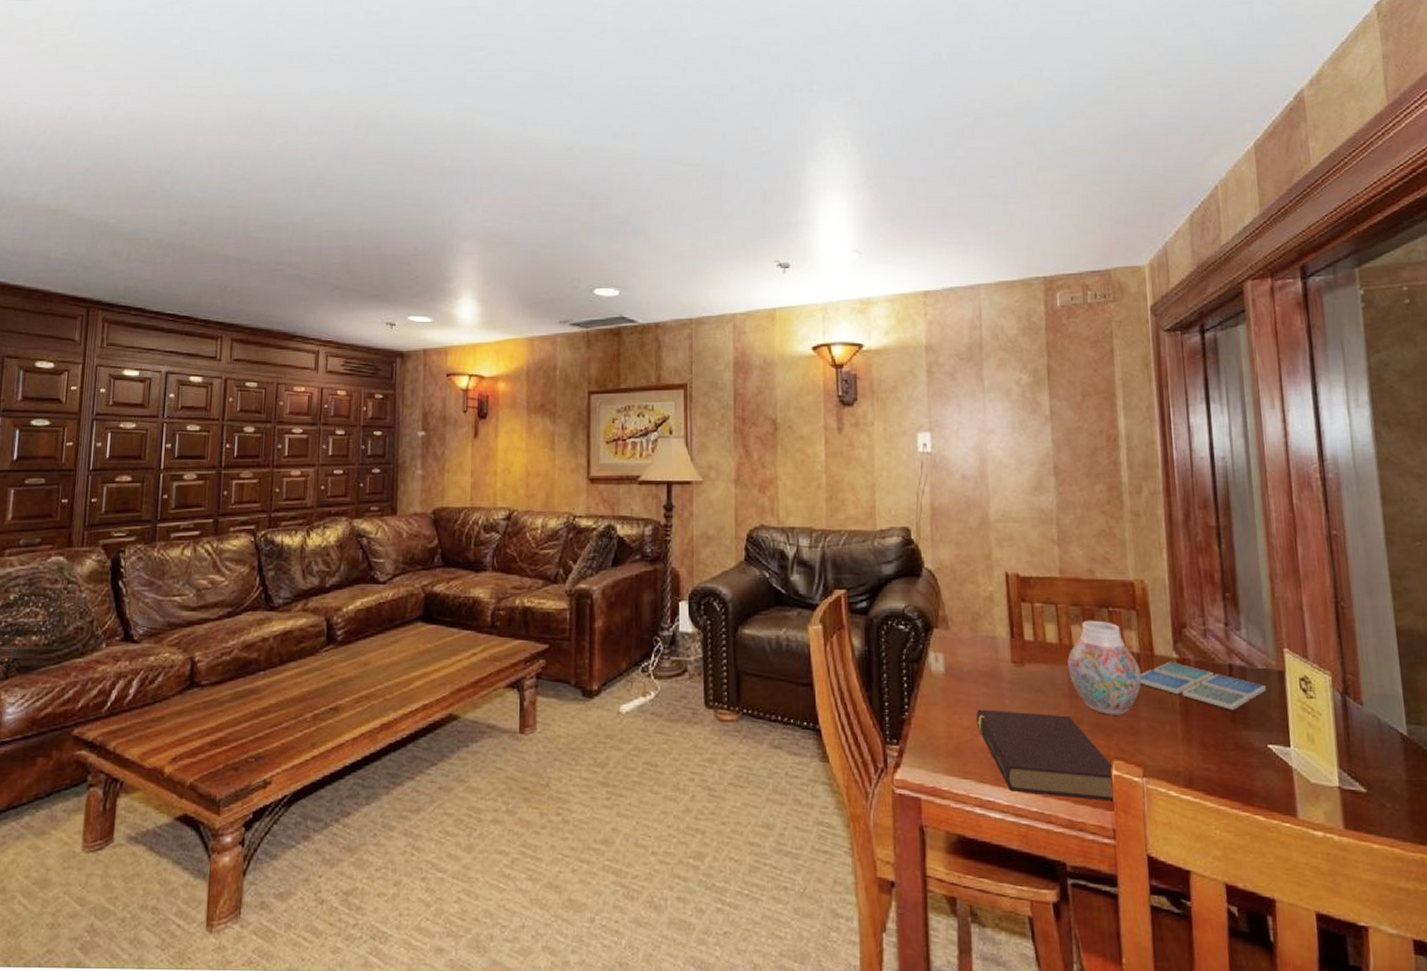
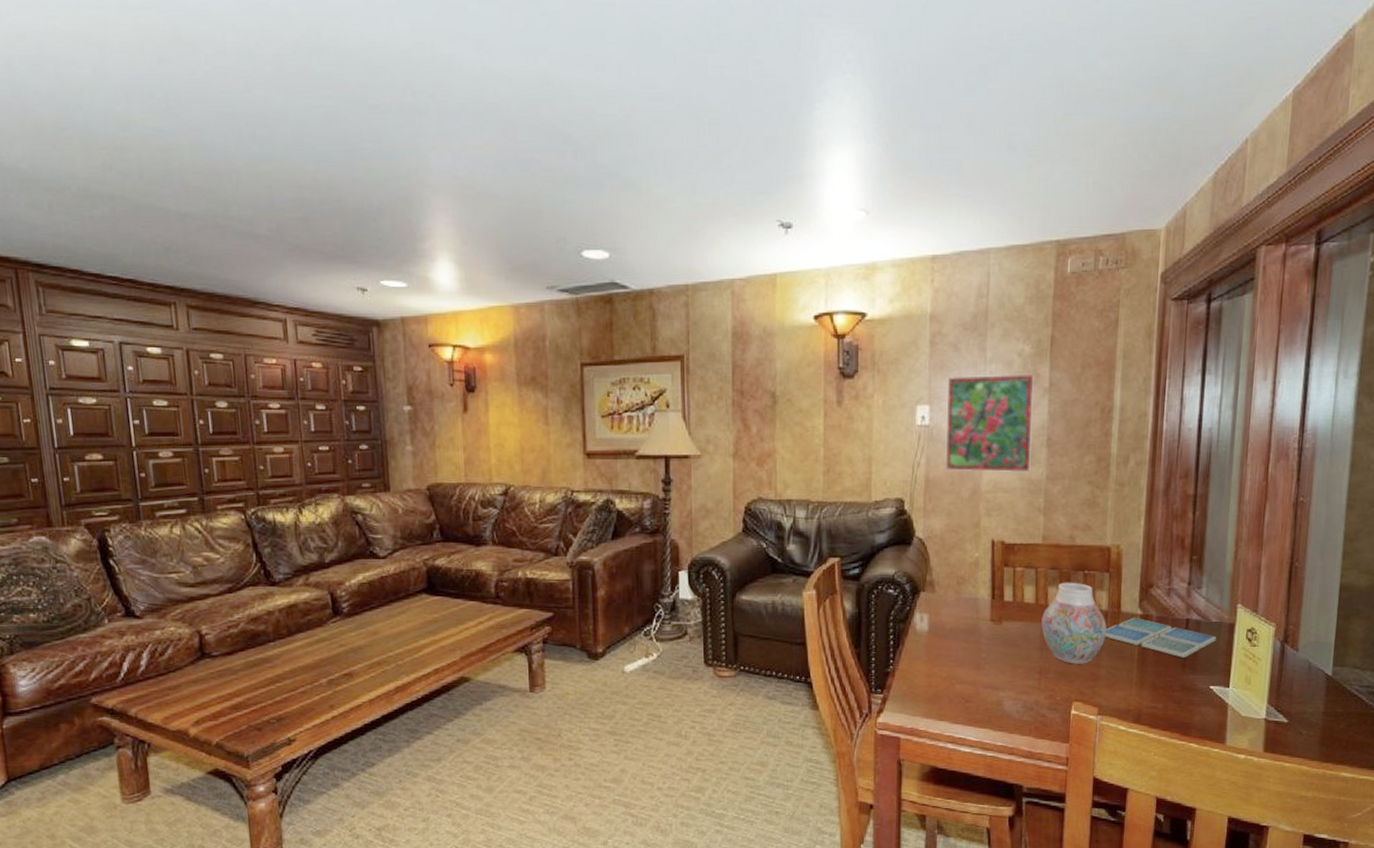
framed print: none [946,402,1039,502] -> present [946,374,1034,473]
book: present [976,709,1113,801] -> none [954,661,1073,735]

